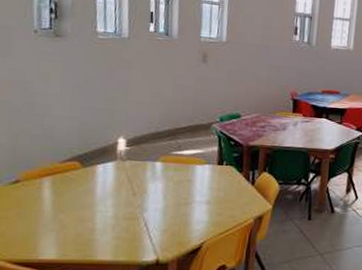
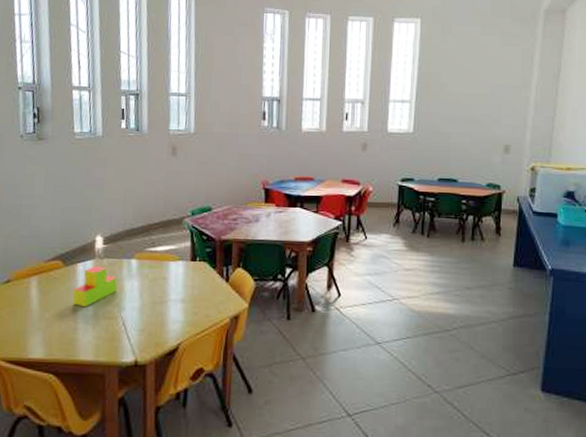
toy blocks: none [91,167,141,209] -> present [72,266,118,308]

